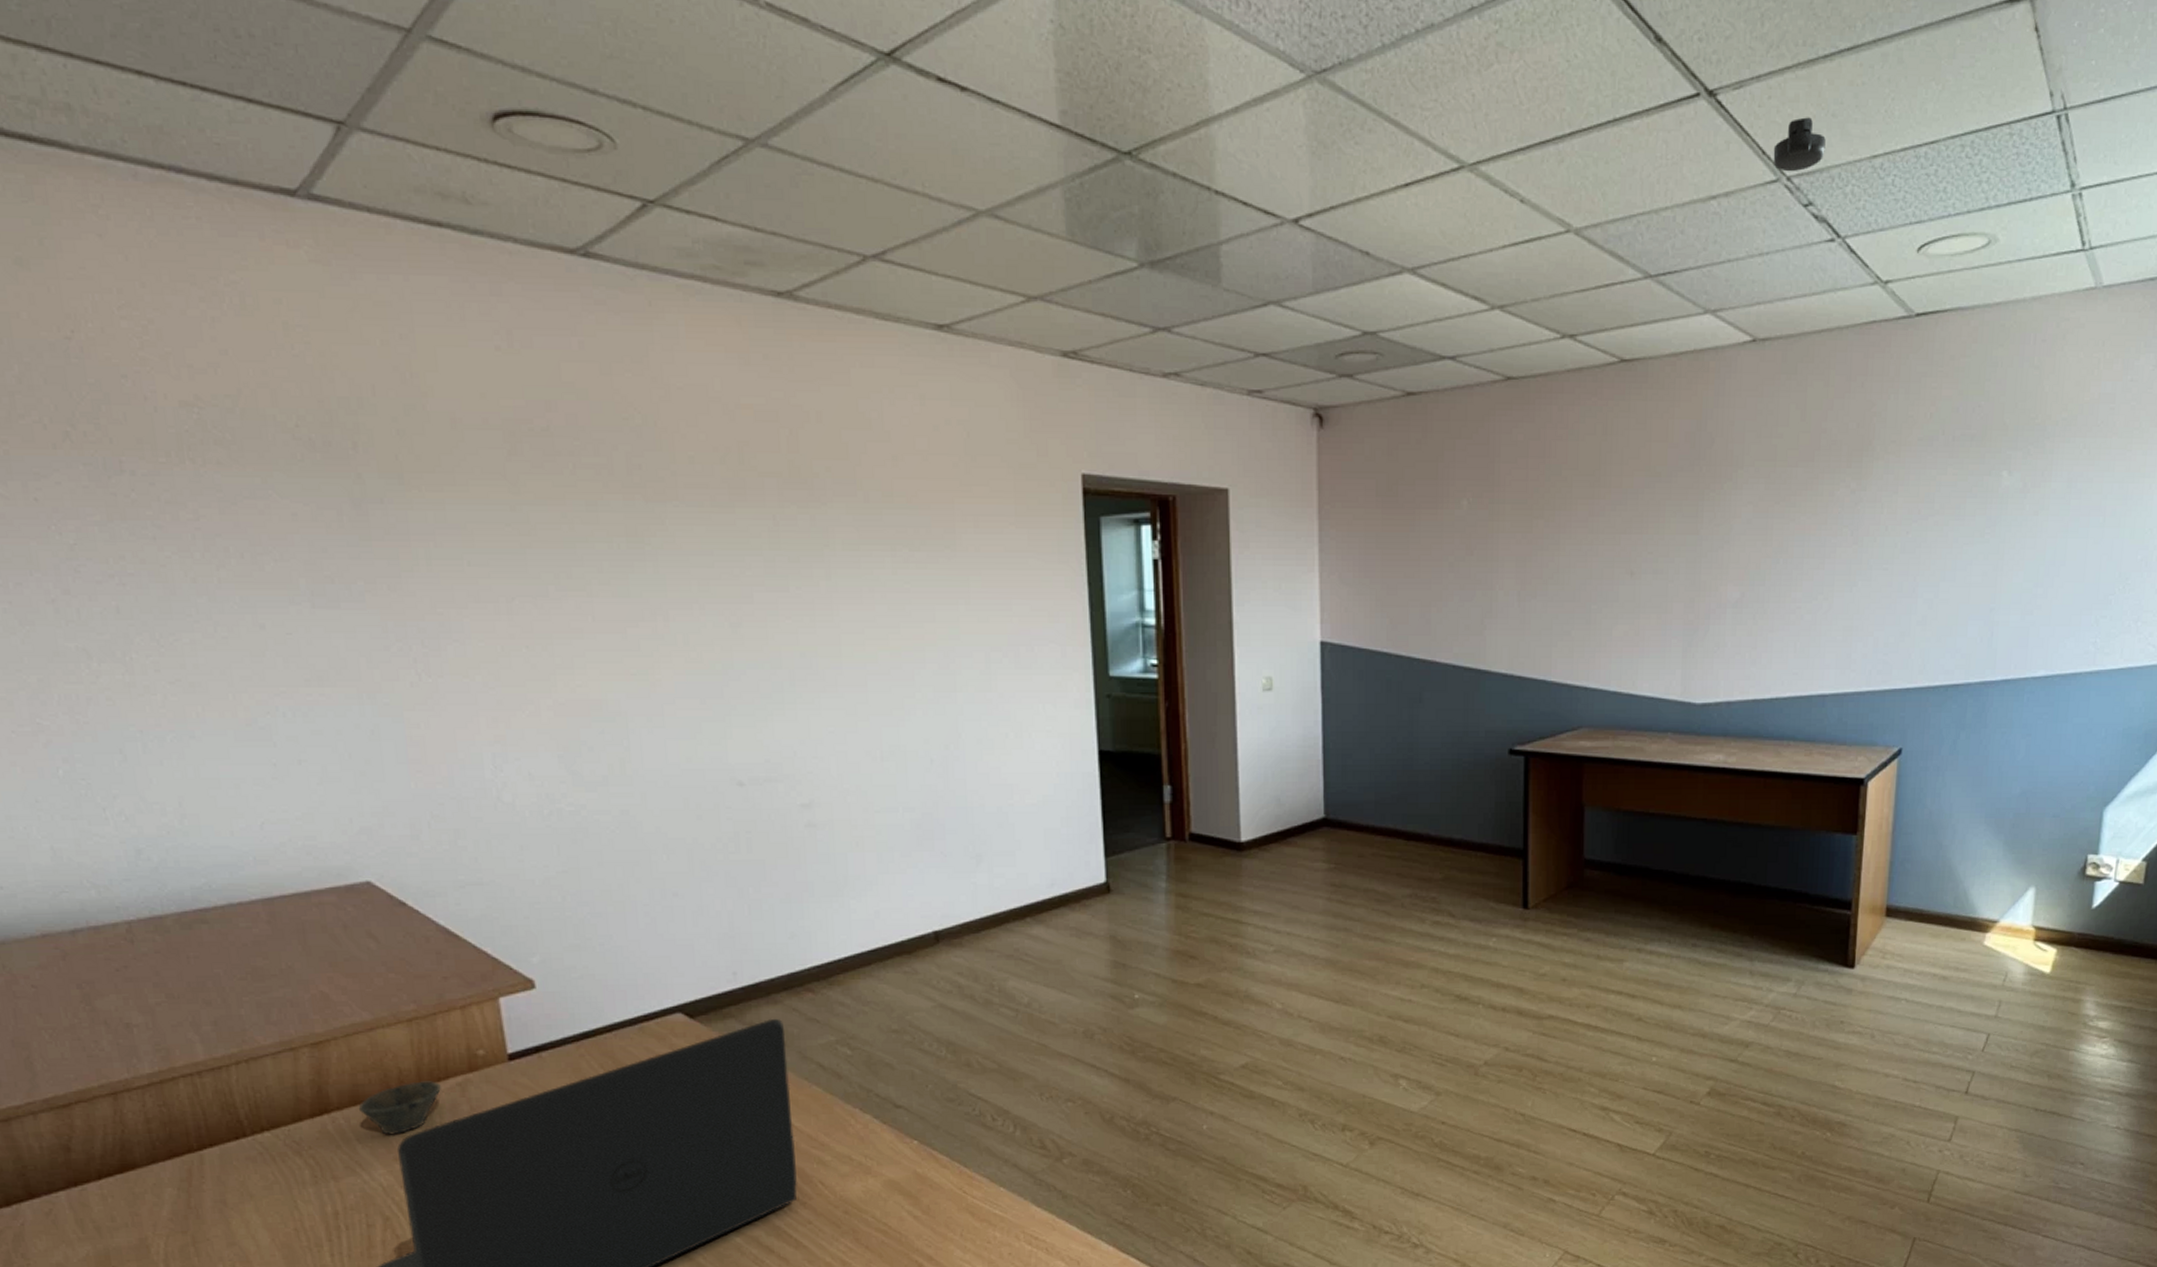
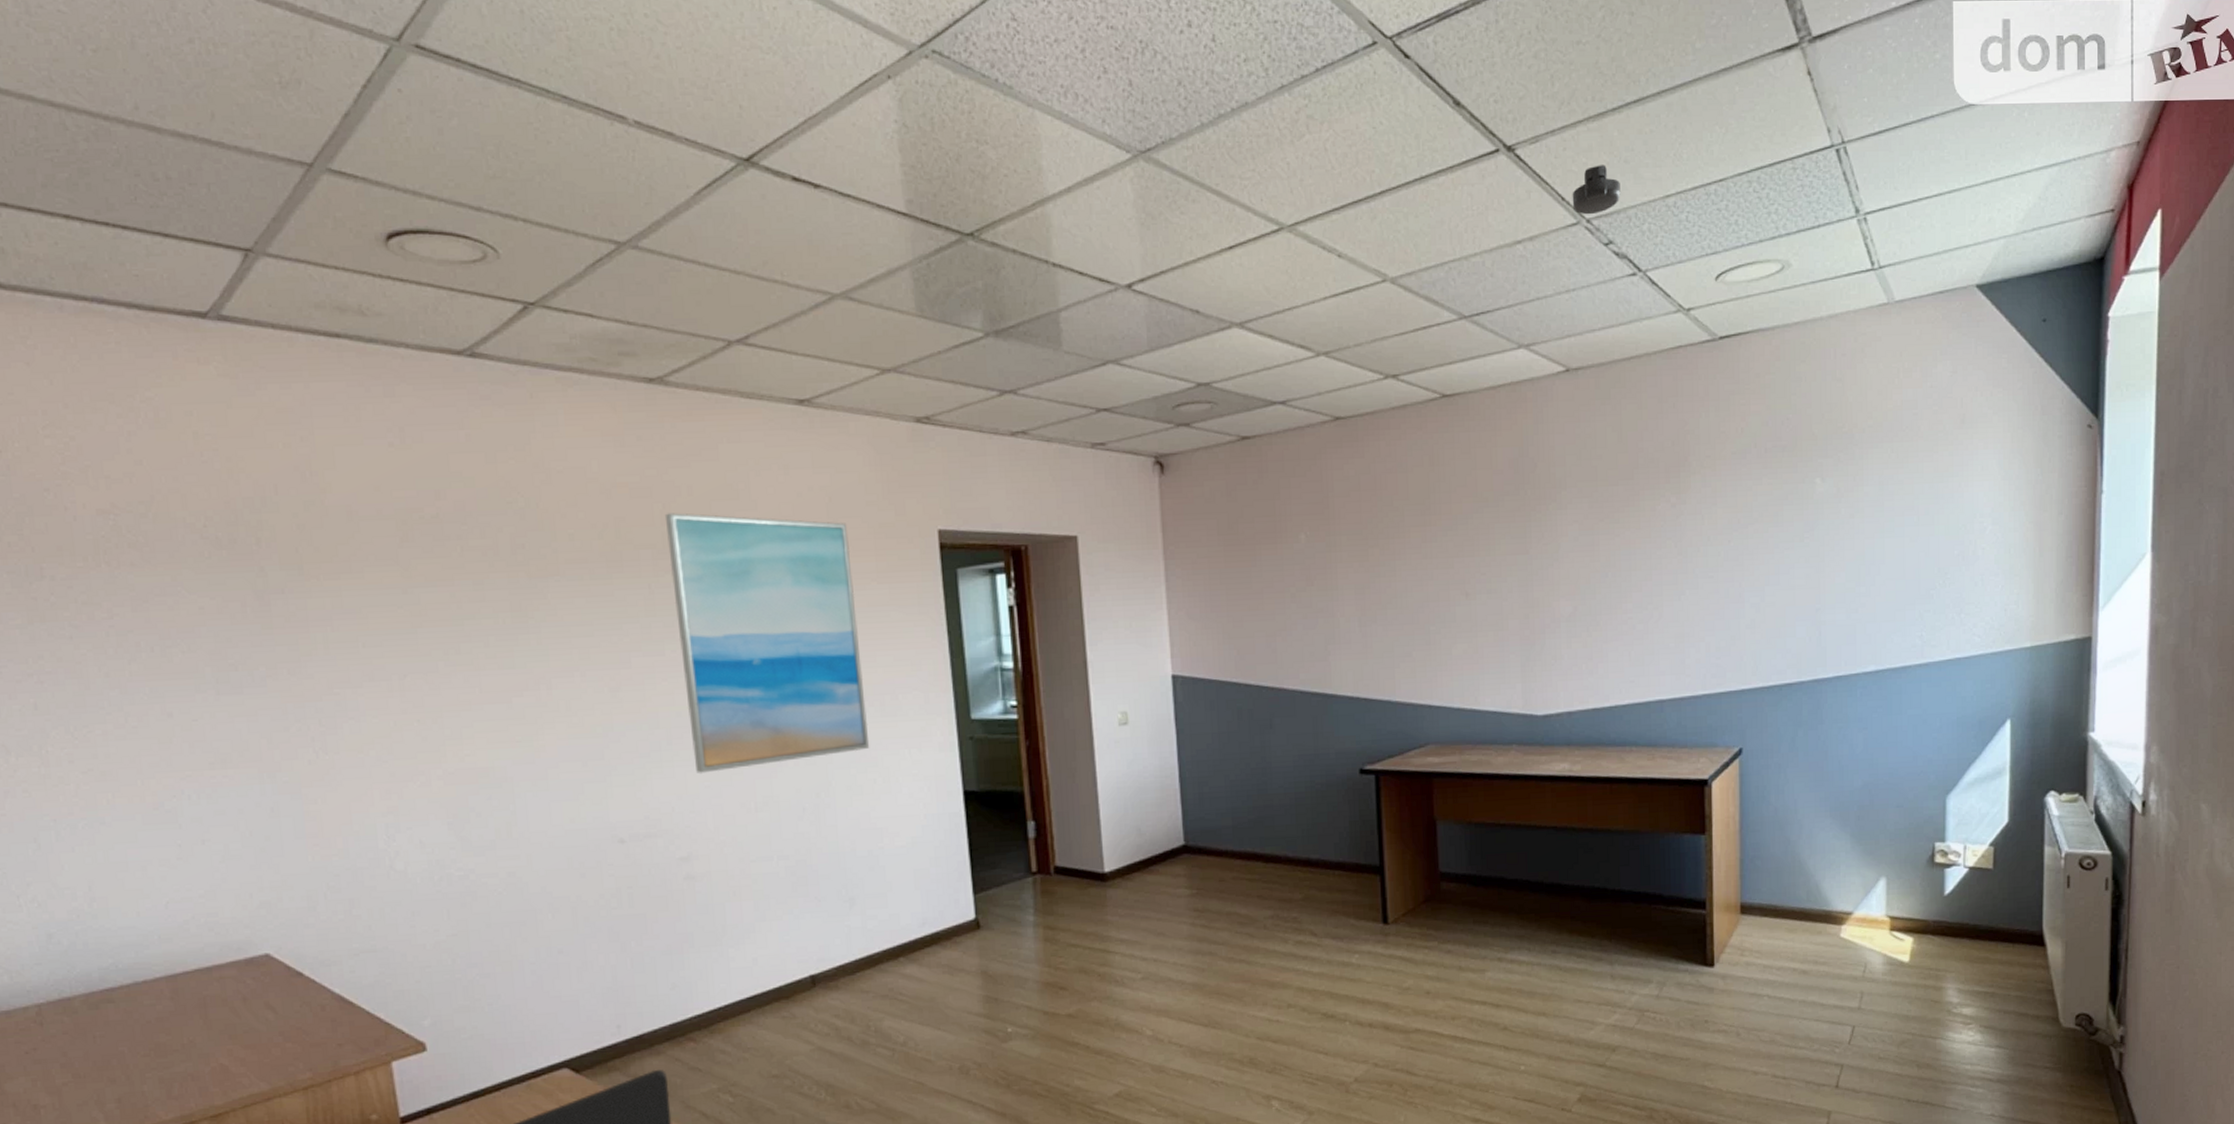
wall art: none [791,440,1003,719] -> present [664,513,870,774]

